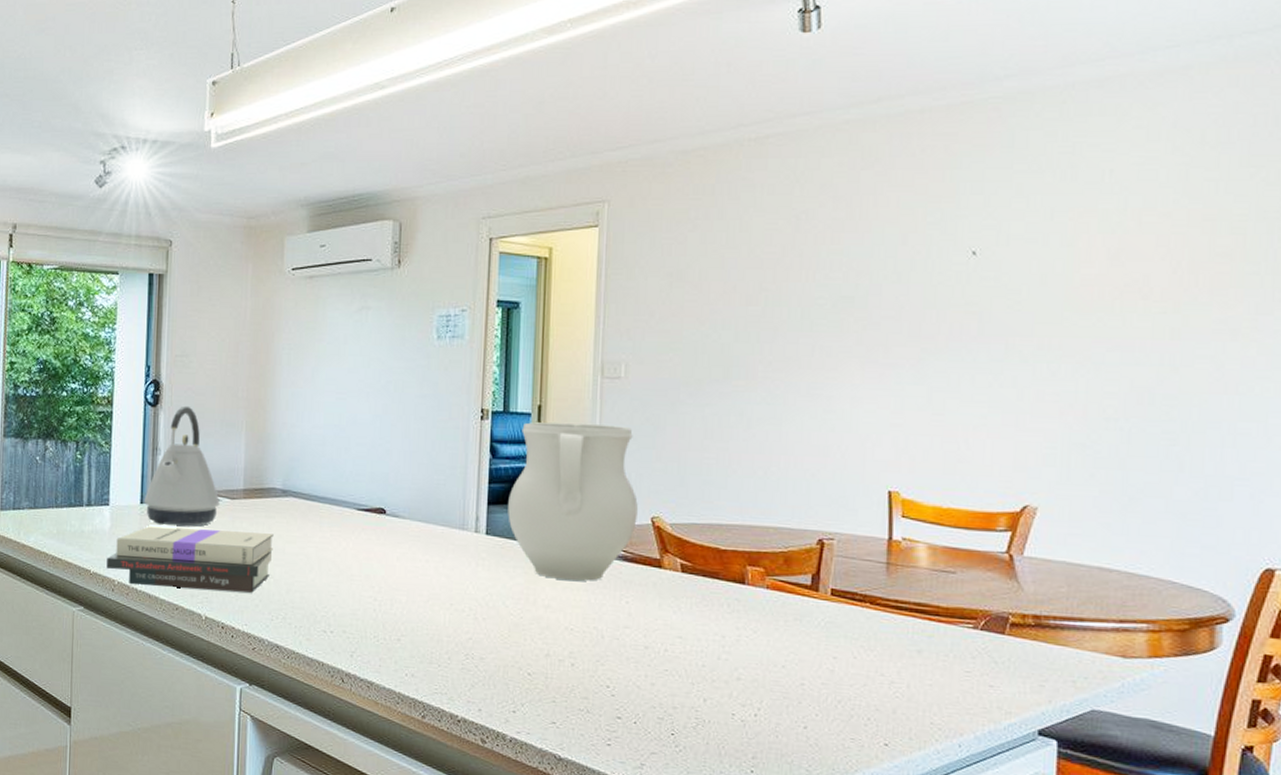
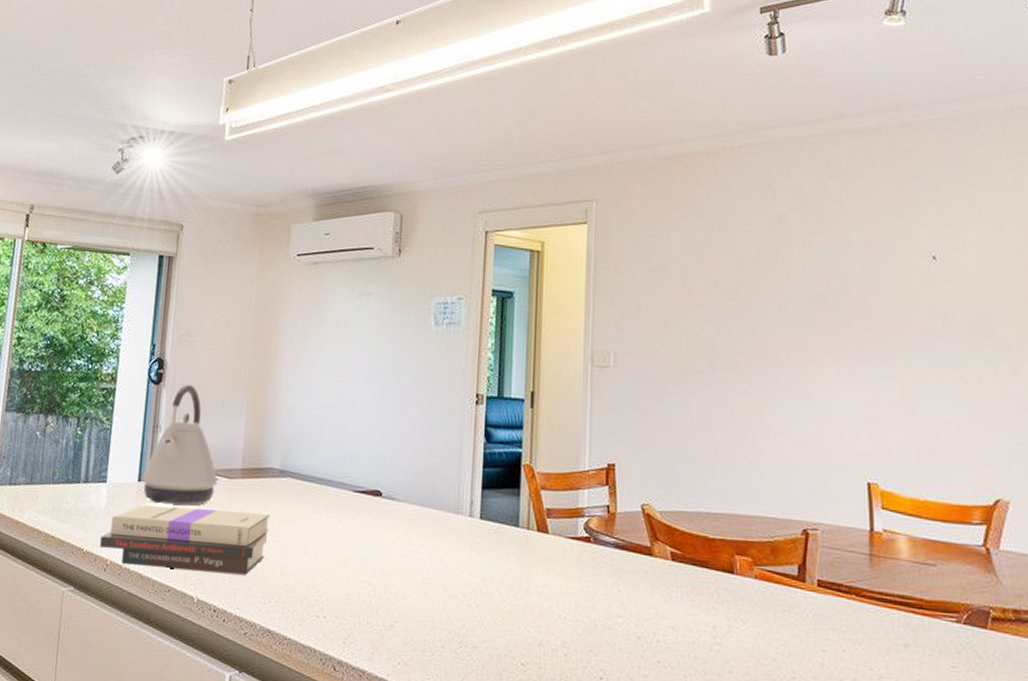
ceramic jug: present [508,422,638,581] -> none [501,408,628,568]

